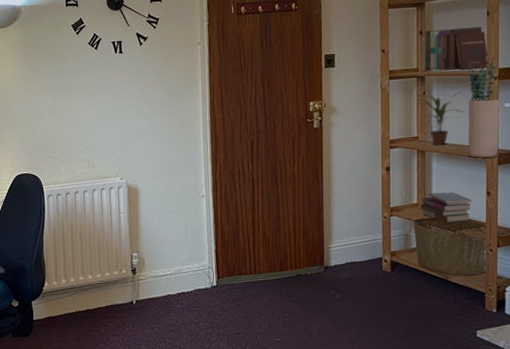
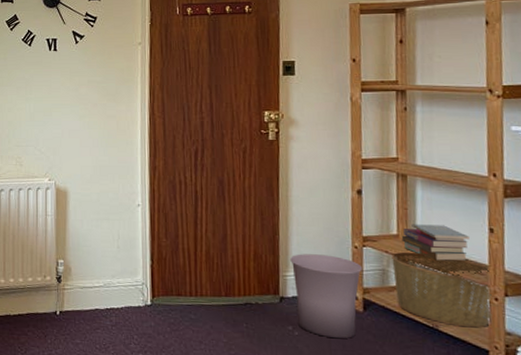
waste bin: none [333,226,391,298] -> present [290,254,363,339]
books: present [422,26,489,72] -> none [402,37,490,86]
potted plant: present [423,91,465,145] -> none [403,109,459,169]
vase: present [467,57,500,159] -> none [461,72,505,189]

